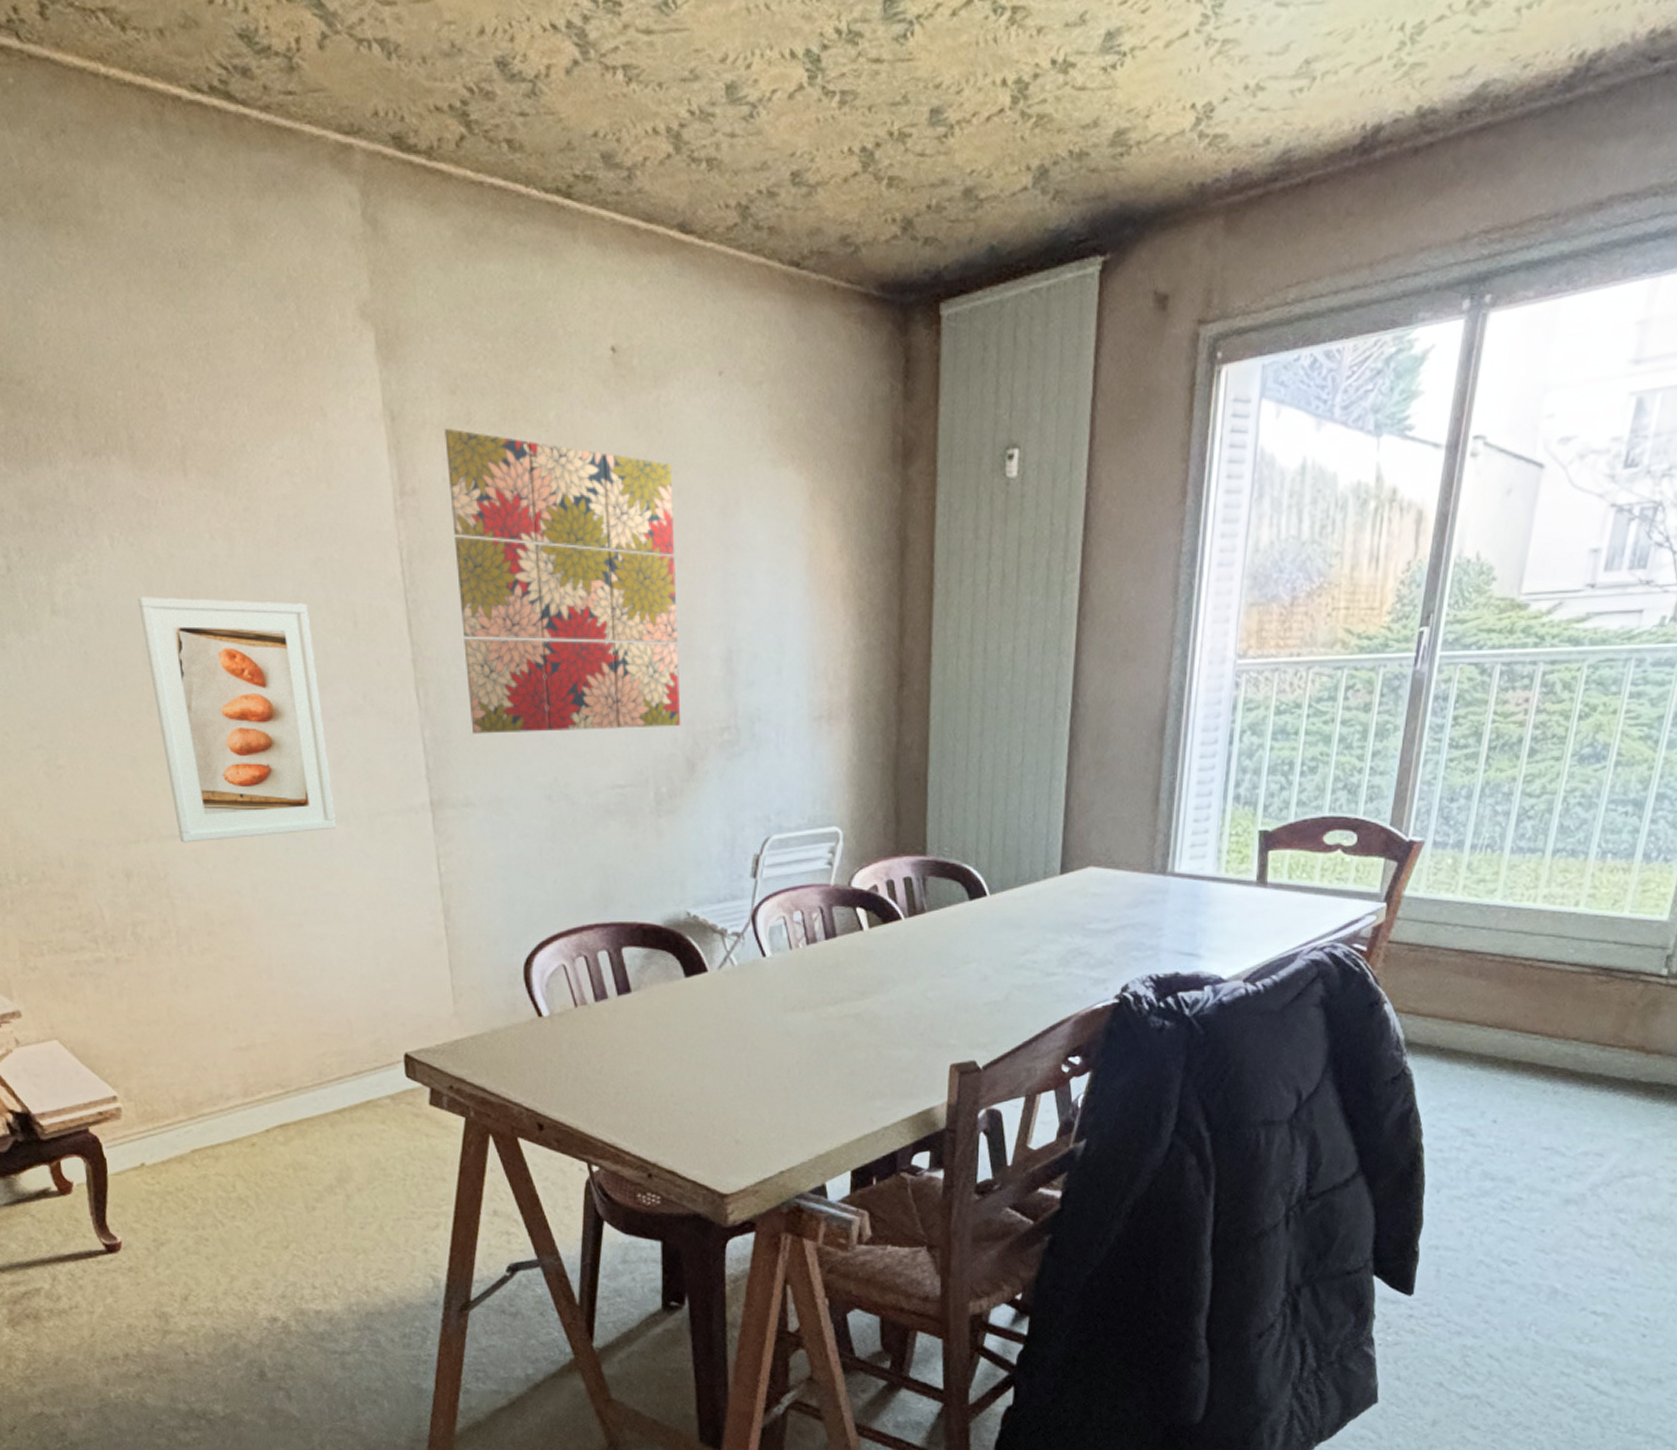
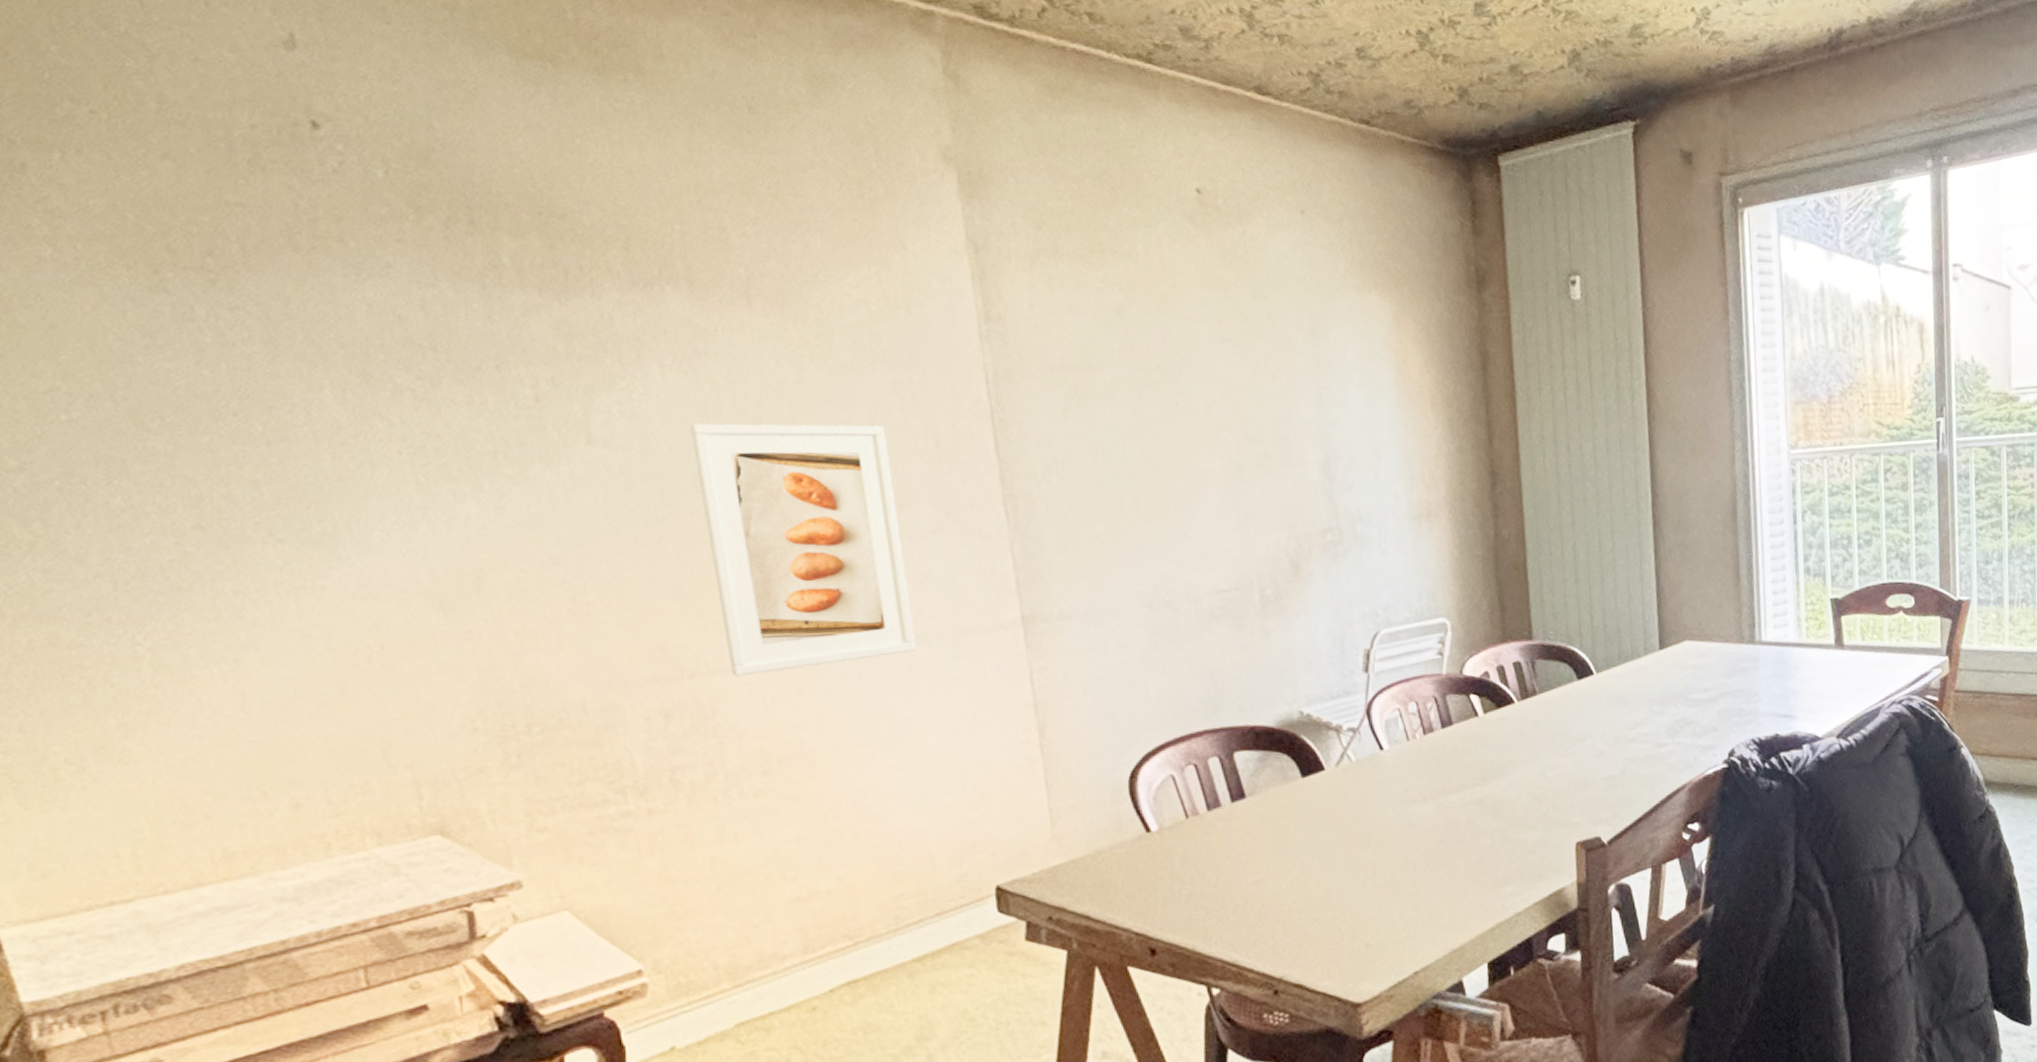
wall art: present [444,429,681,734] -> none [1031,260,1283,547]

